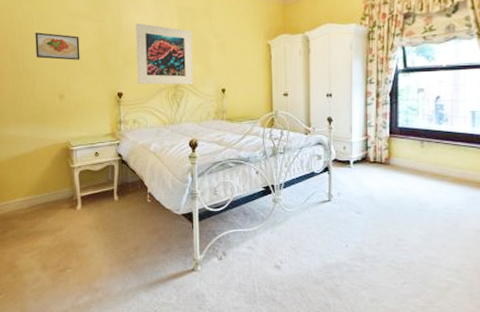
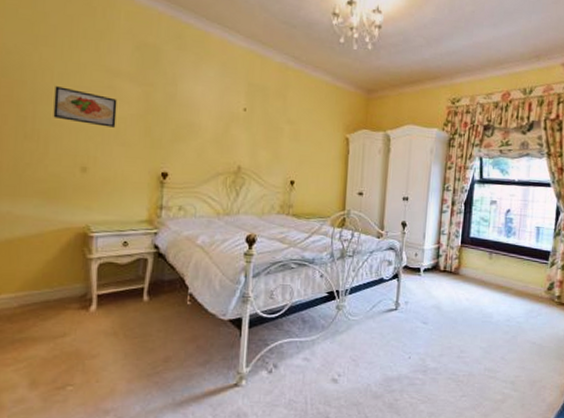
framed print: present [135,23,193,85] -> none [189,94,262,173]

